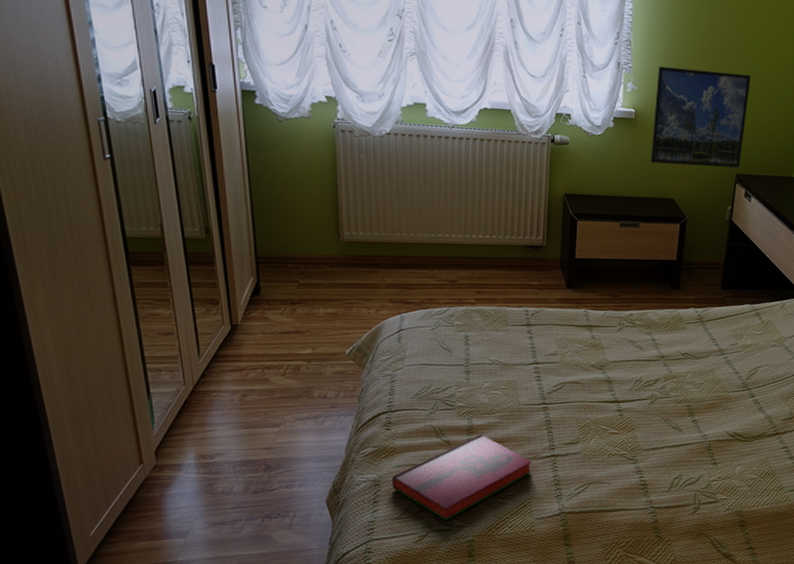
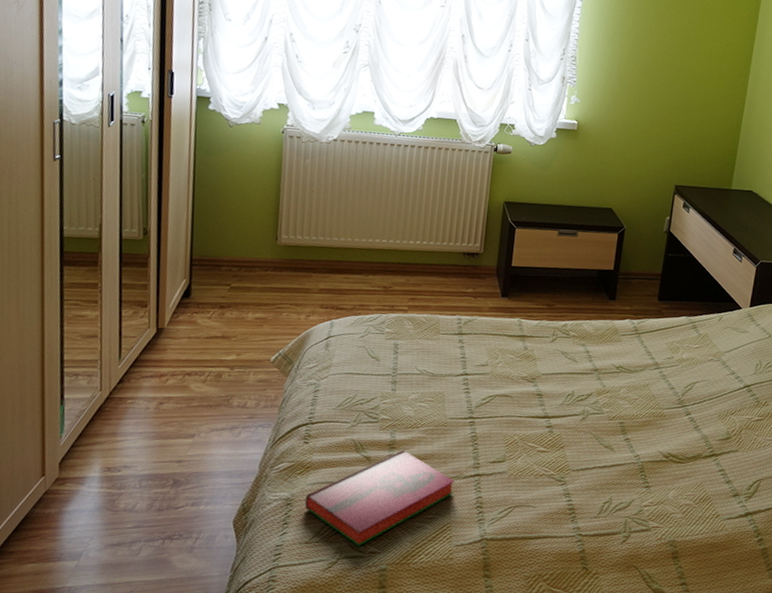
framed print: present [650,66,751,168] -> none [591,81,691,179]

